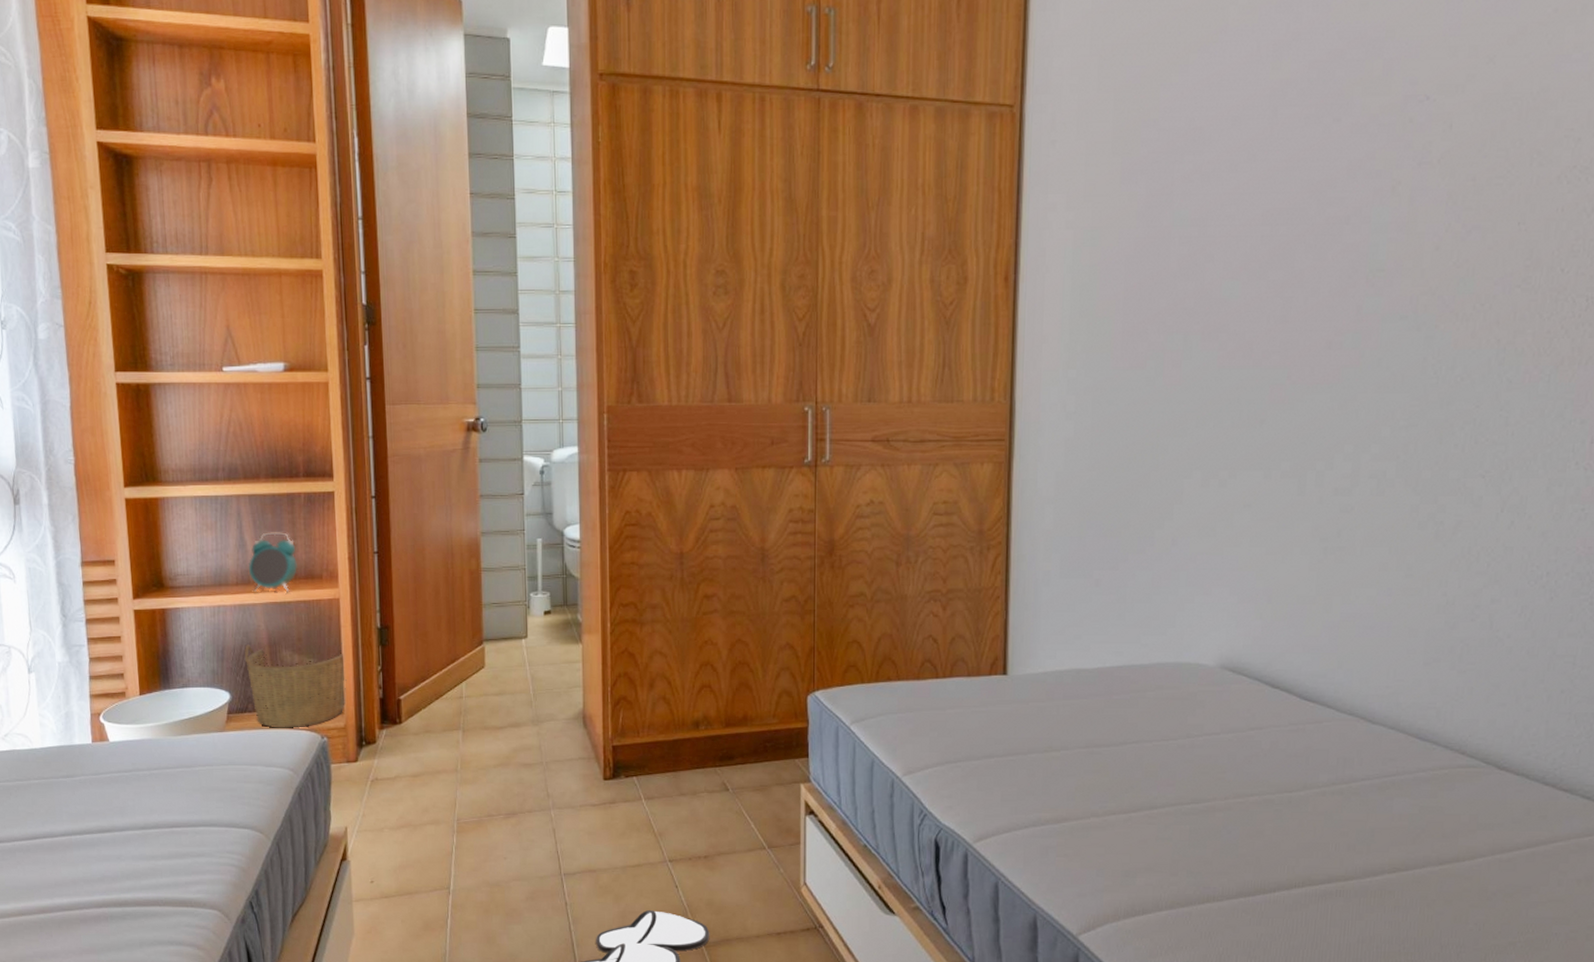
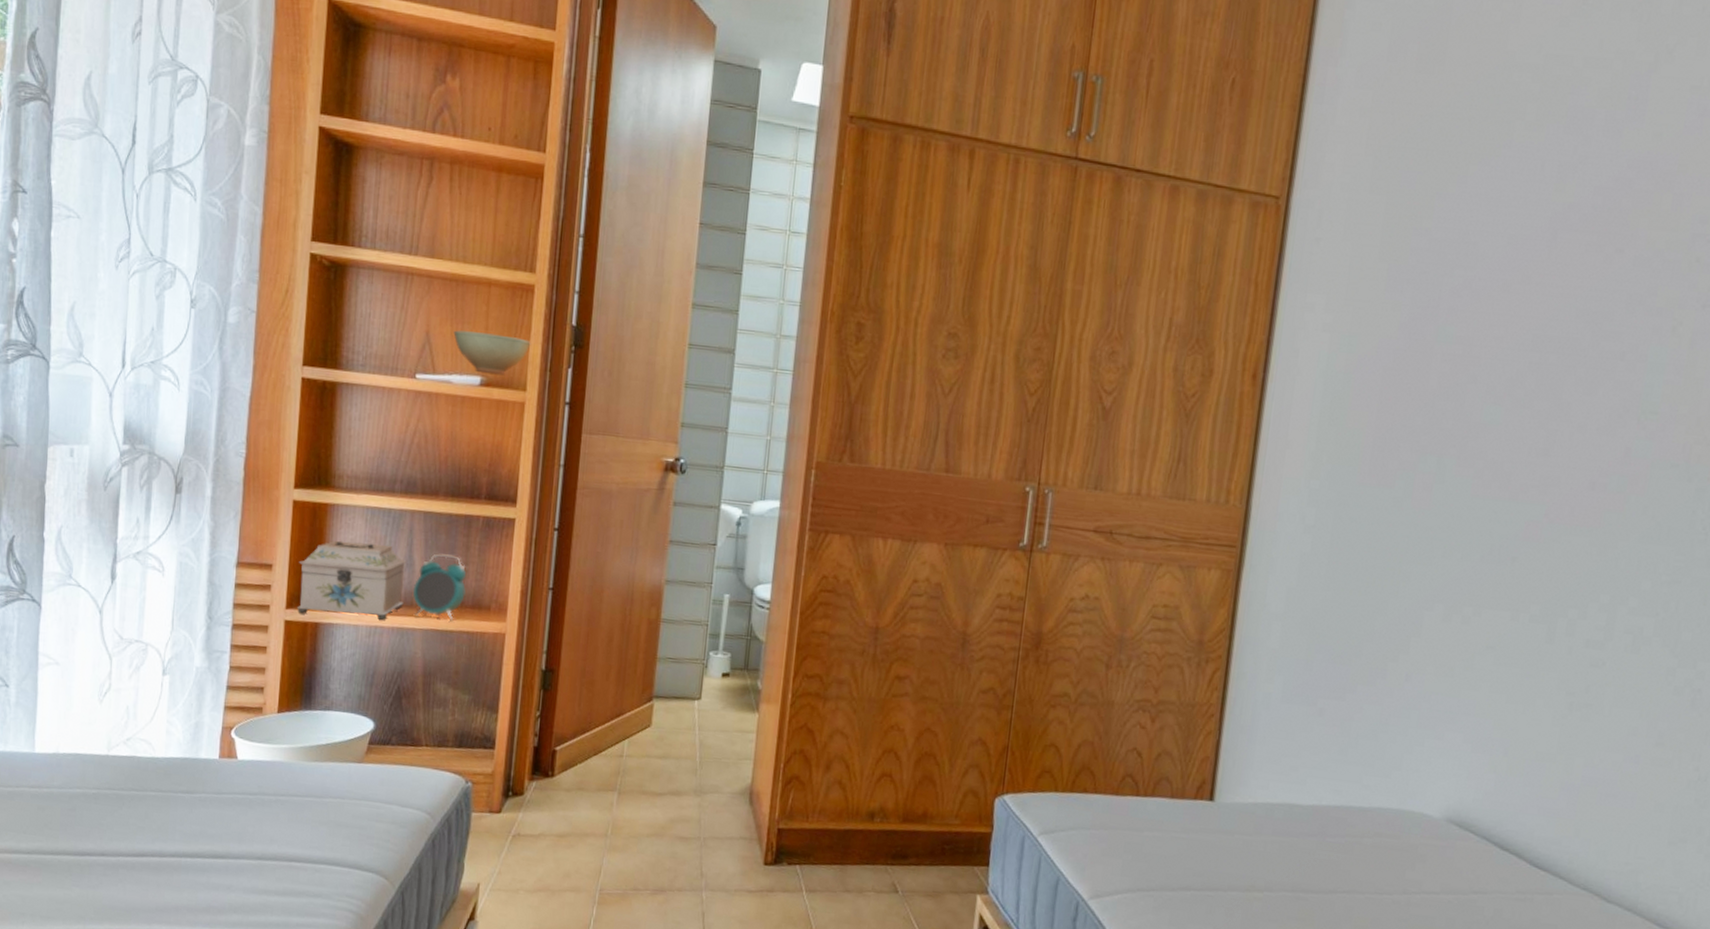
decorative box: none [138,529,242,602] -> present [296,540,407,620]
basket: present [244,643,347,729] -> none [395,672,502,769]
bowl: none [252,321,327,359] -> present [453,330,531,376]

